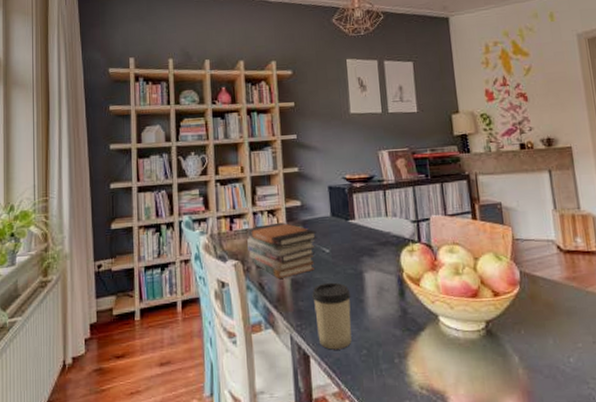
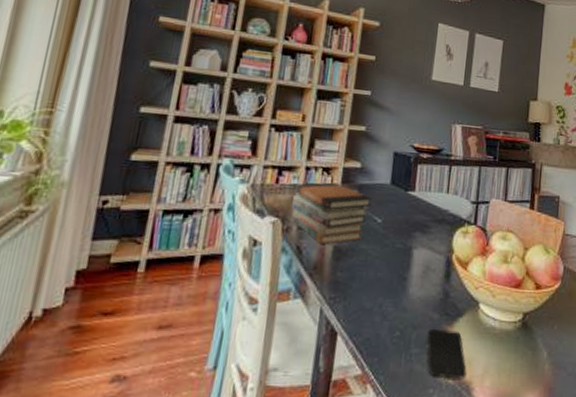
cup: present [312,282,352,350] -> none [350,254,395,329]
smartphone: none [393,344,439,390] -> present [427,328,467,379]

